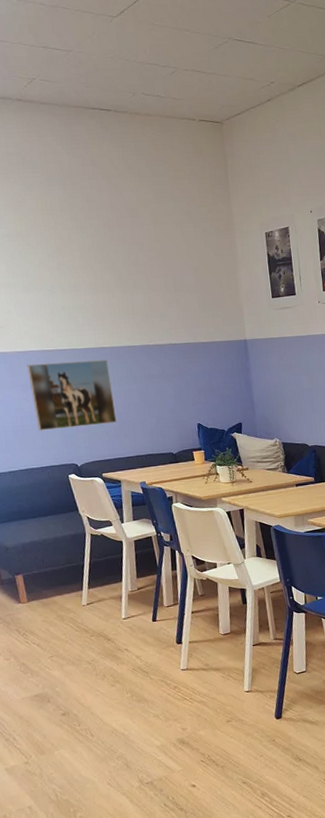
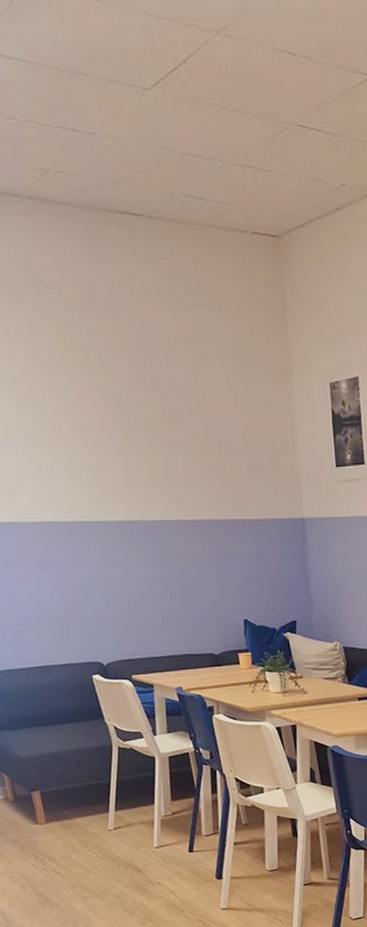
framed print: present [27,360,117,431] -> none [42,536,149,621]

